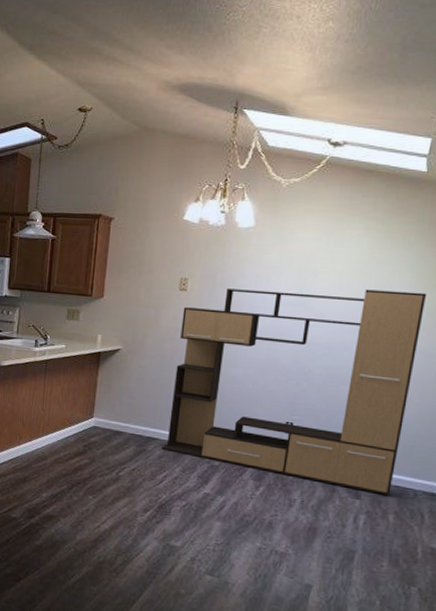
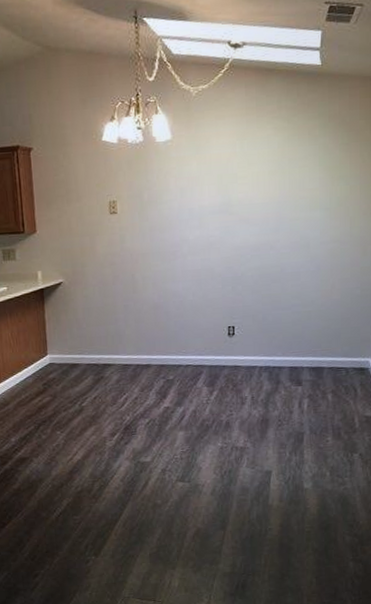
media console: present [162,288,427,496] -> none [116,184,336,378]

